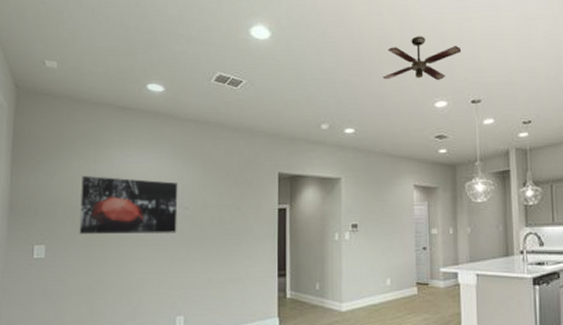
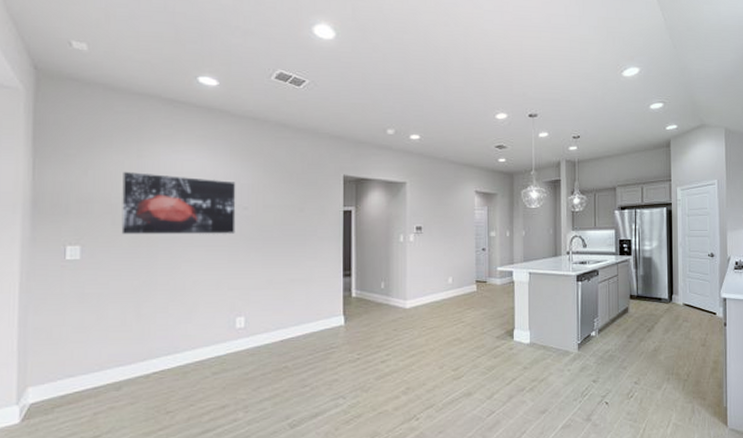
ceiling fan: present [383,36,462,81] -> none [448,49,521,94]

